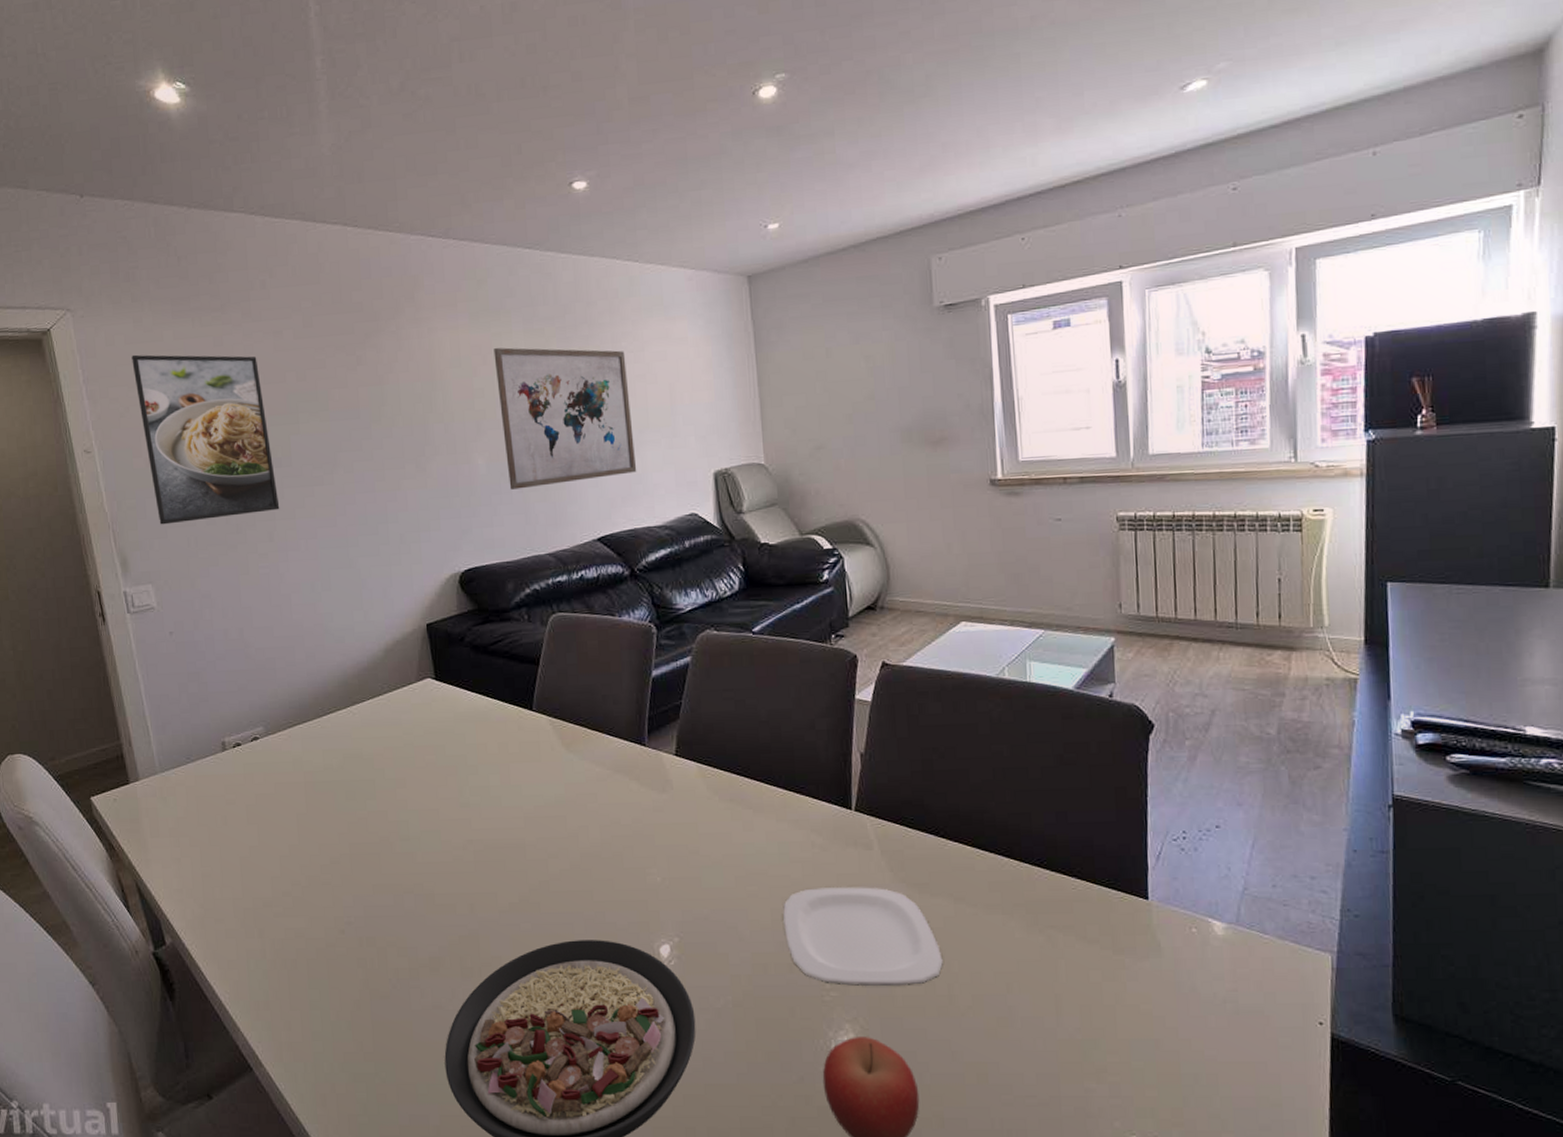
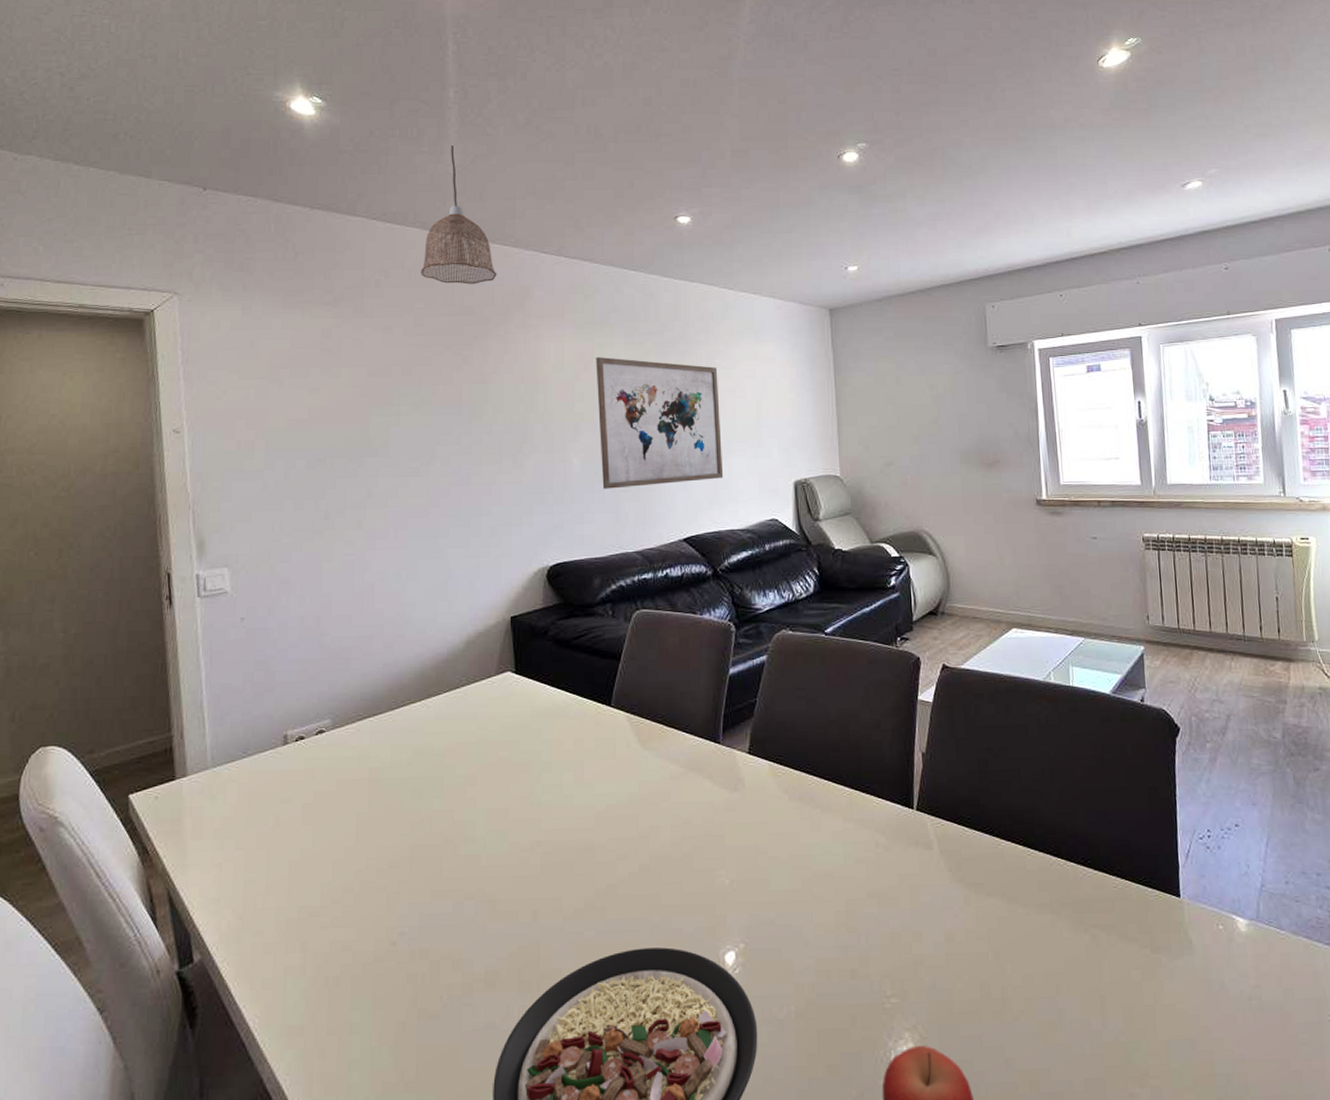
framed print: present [132,354,280,525] -> none [235,340,372,508]
pendant lamp: none [305,123,384,279] -> present [421,146,497,284]
plate: present [783,887,943,987] -> none [847,887,998,992]

